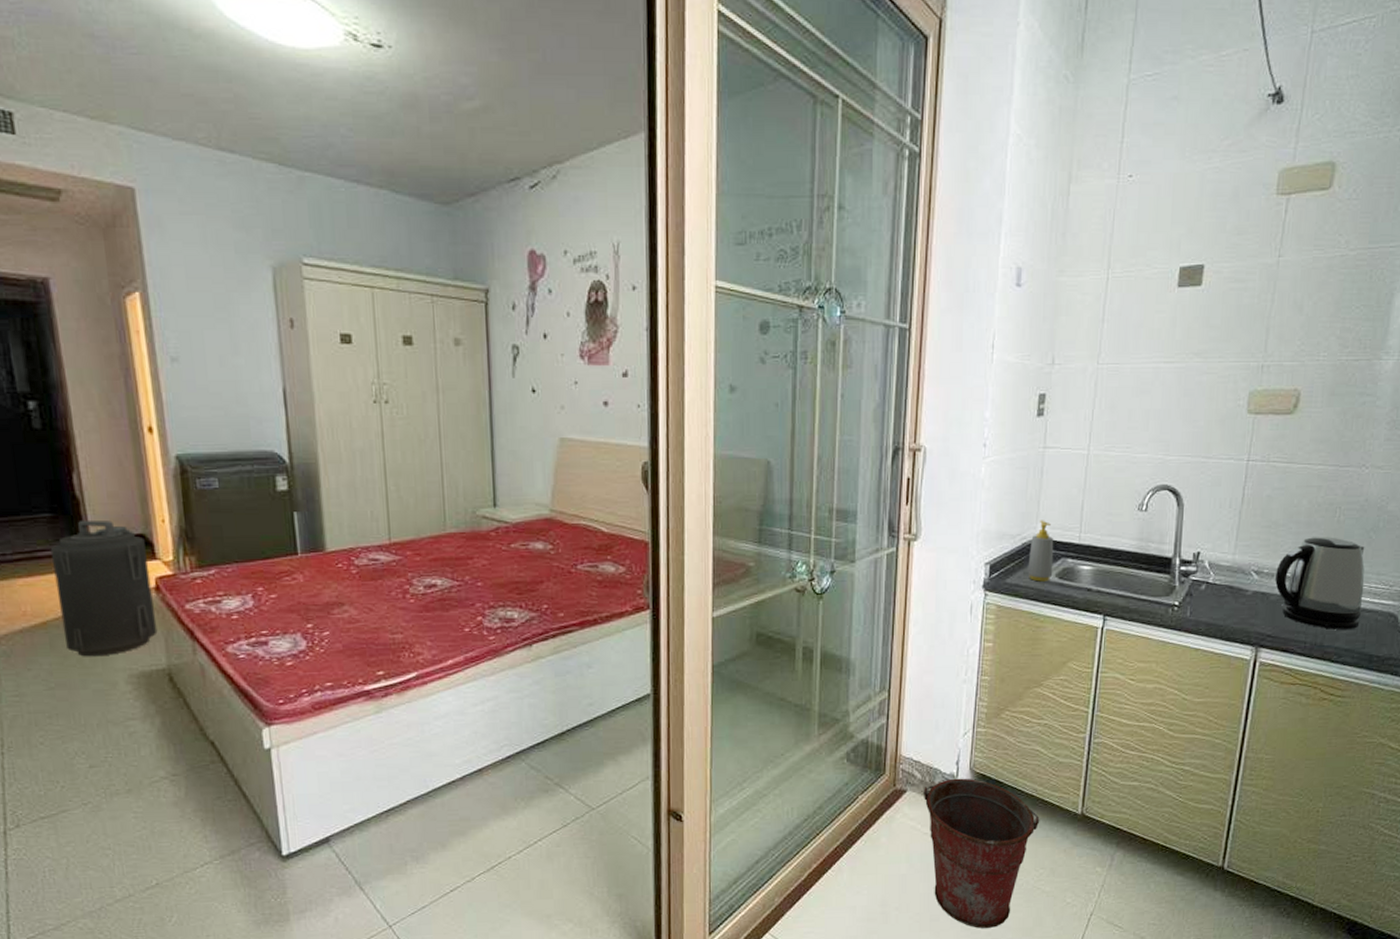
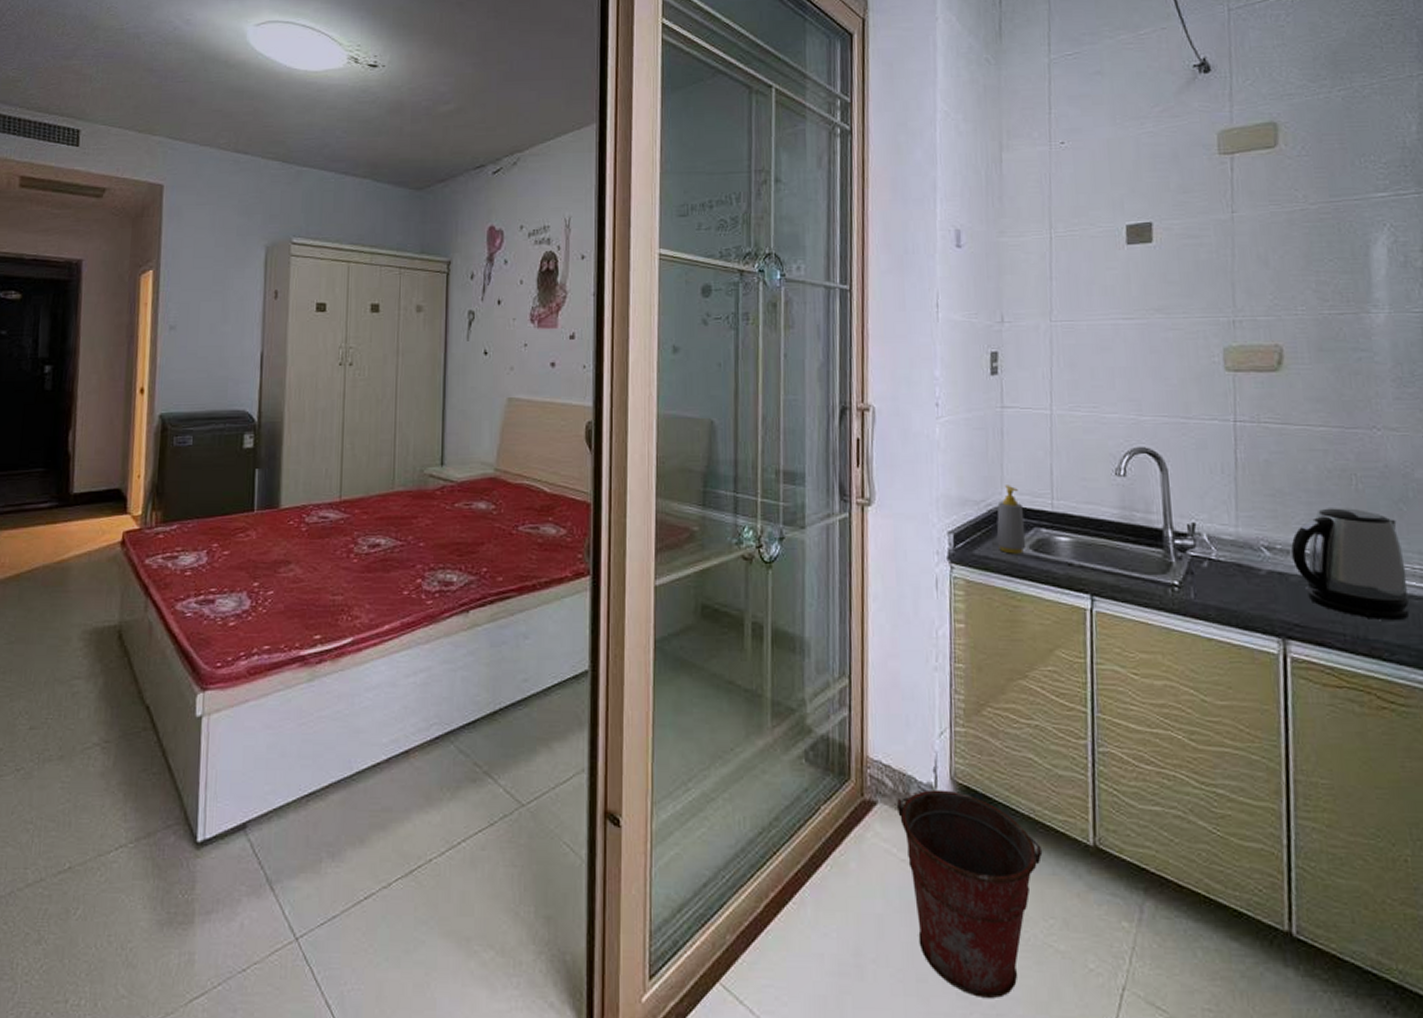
suitcase: present [50,519,158,657] -> none [32,474,120,611]

